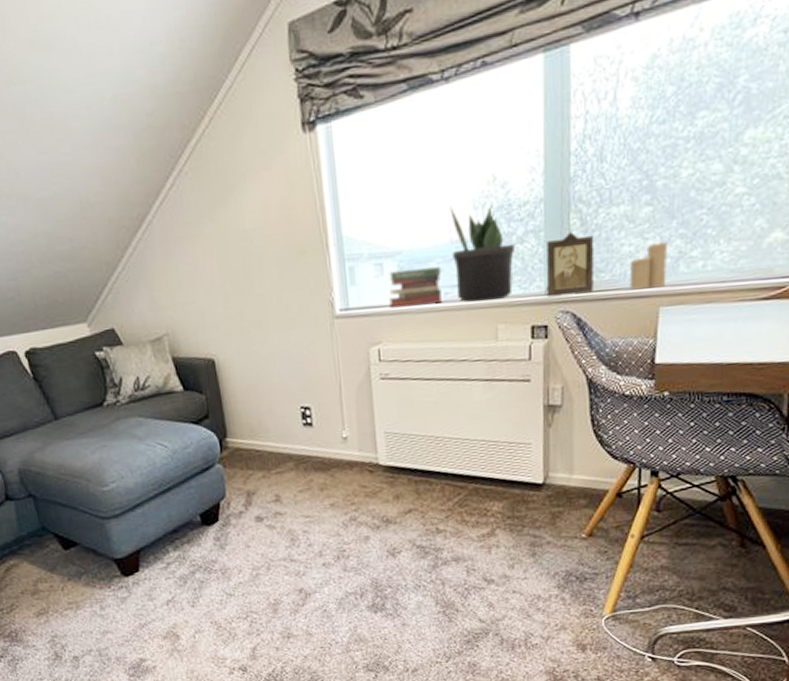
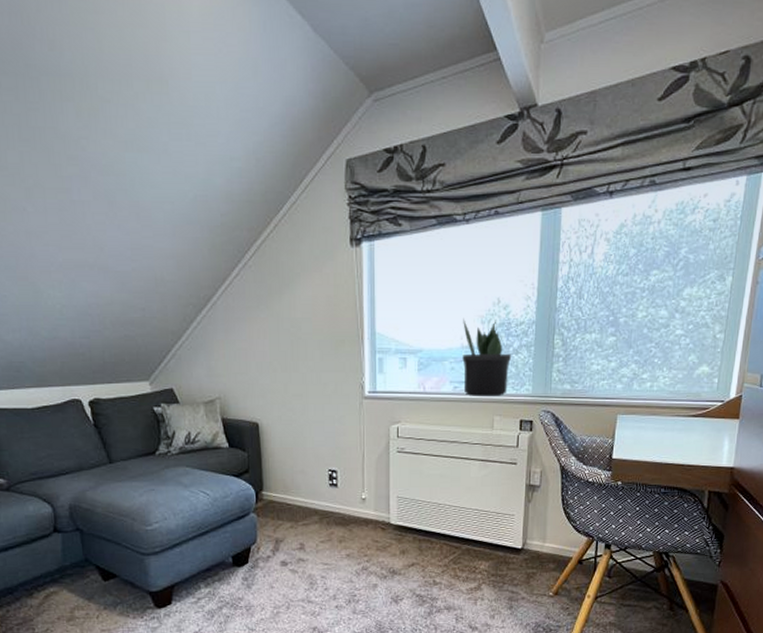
books: present [388,267,442,308] -> none [409,365,453,395]
photo frame: present [544,232,595,297] -> none [532,349,572,399]
candle: present [629,236,669,290] -> none [596,360,626,400]

